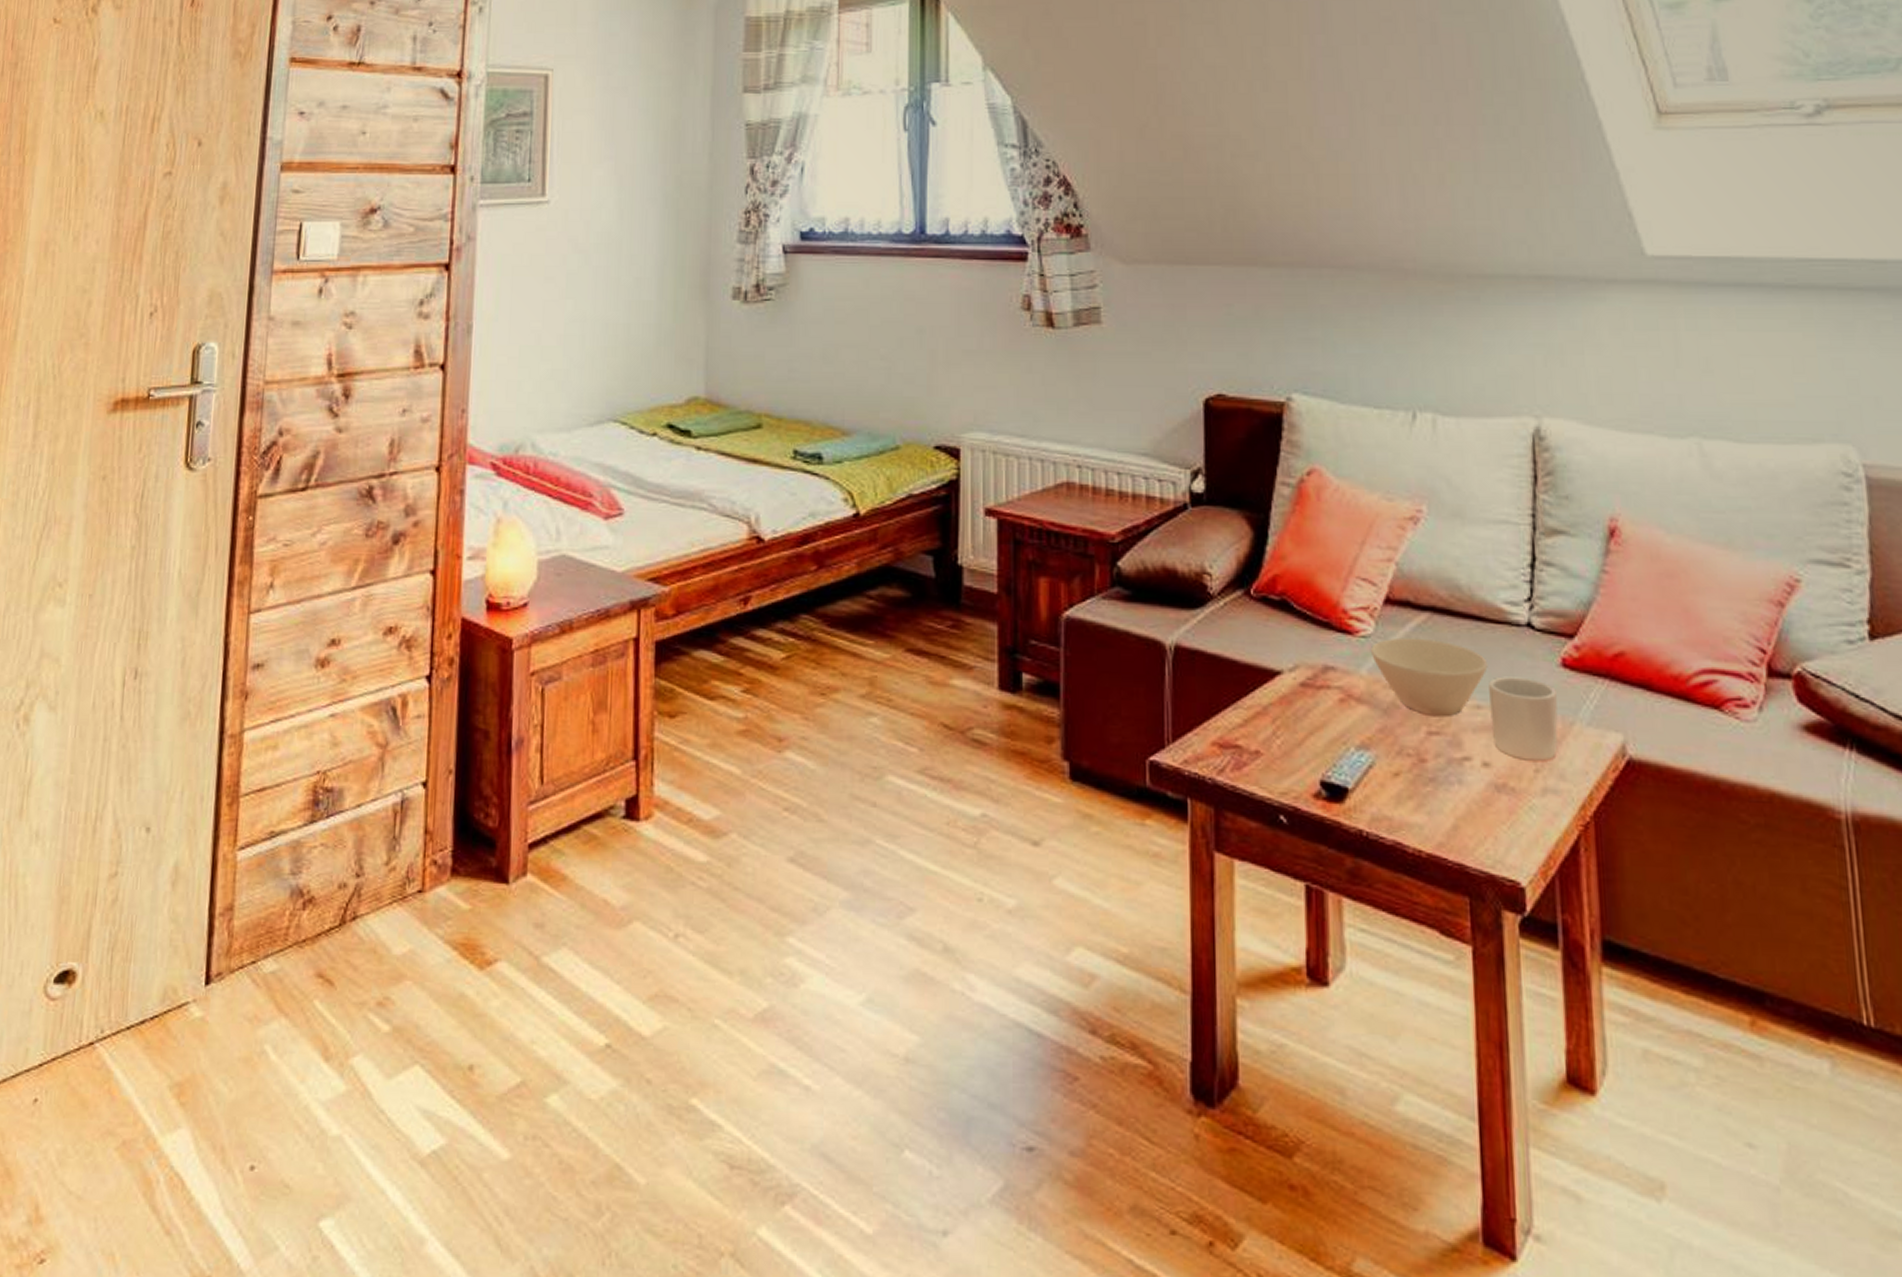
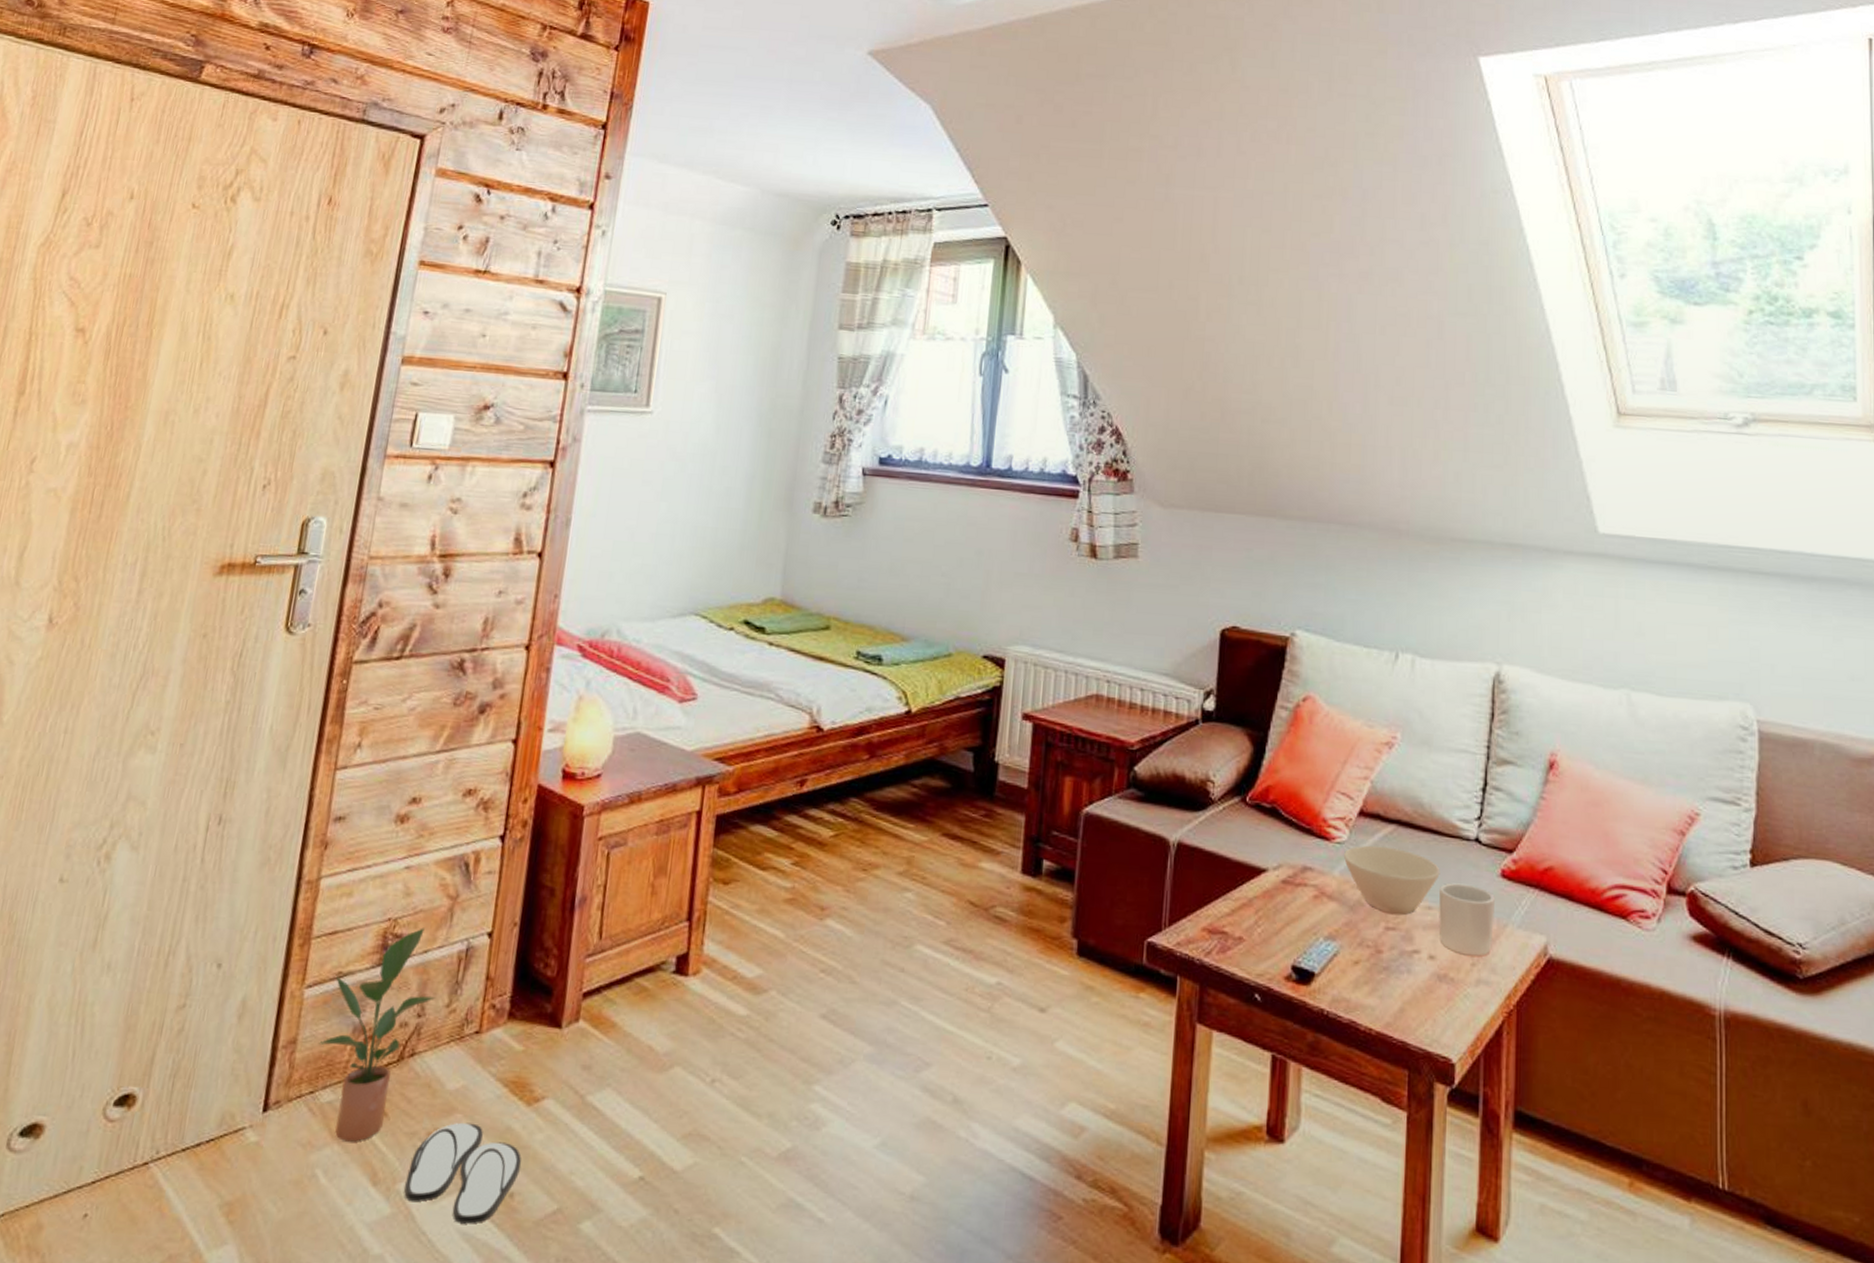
potted plant: none [257,780,373,1015] -> present [319,928,435,1142]
slippers: none [358,990,478,1101] -> present [404,1122,521,1224]

